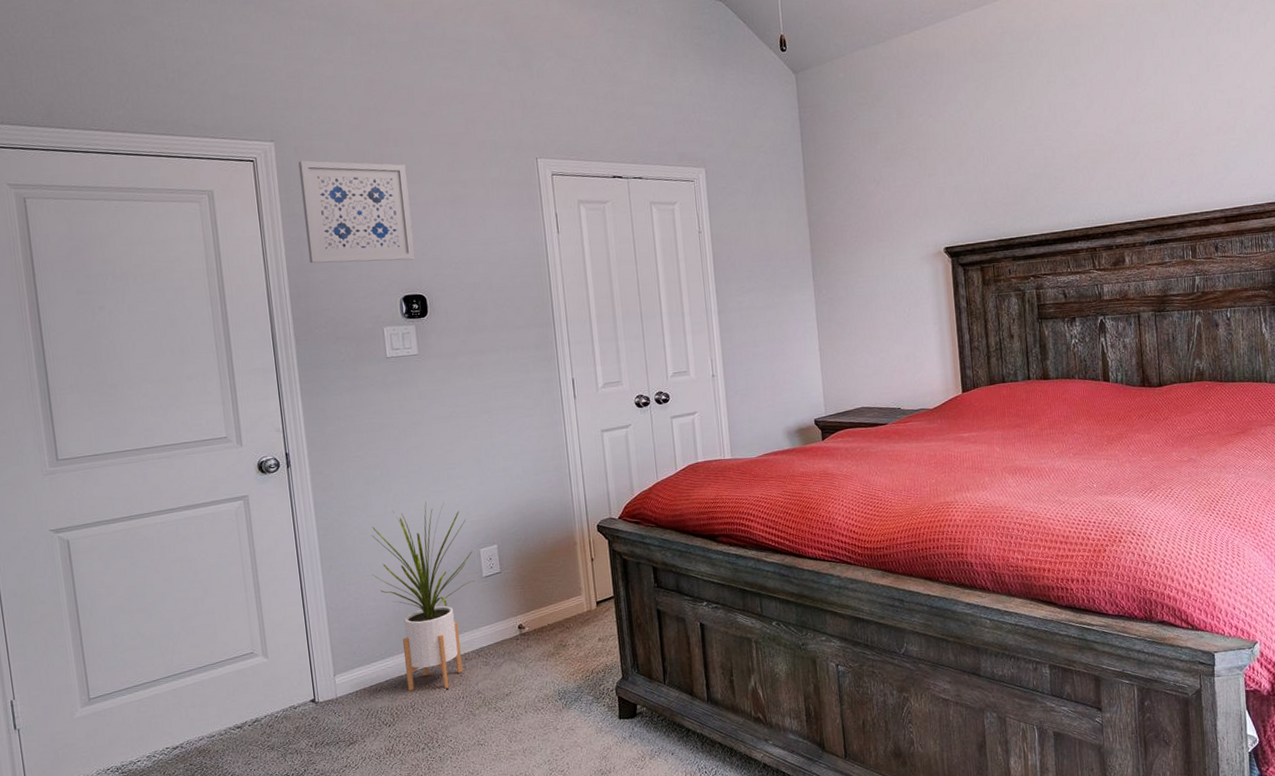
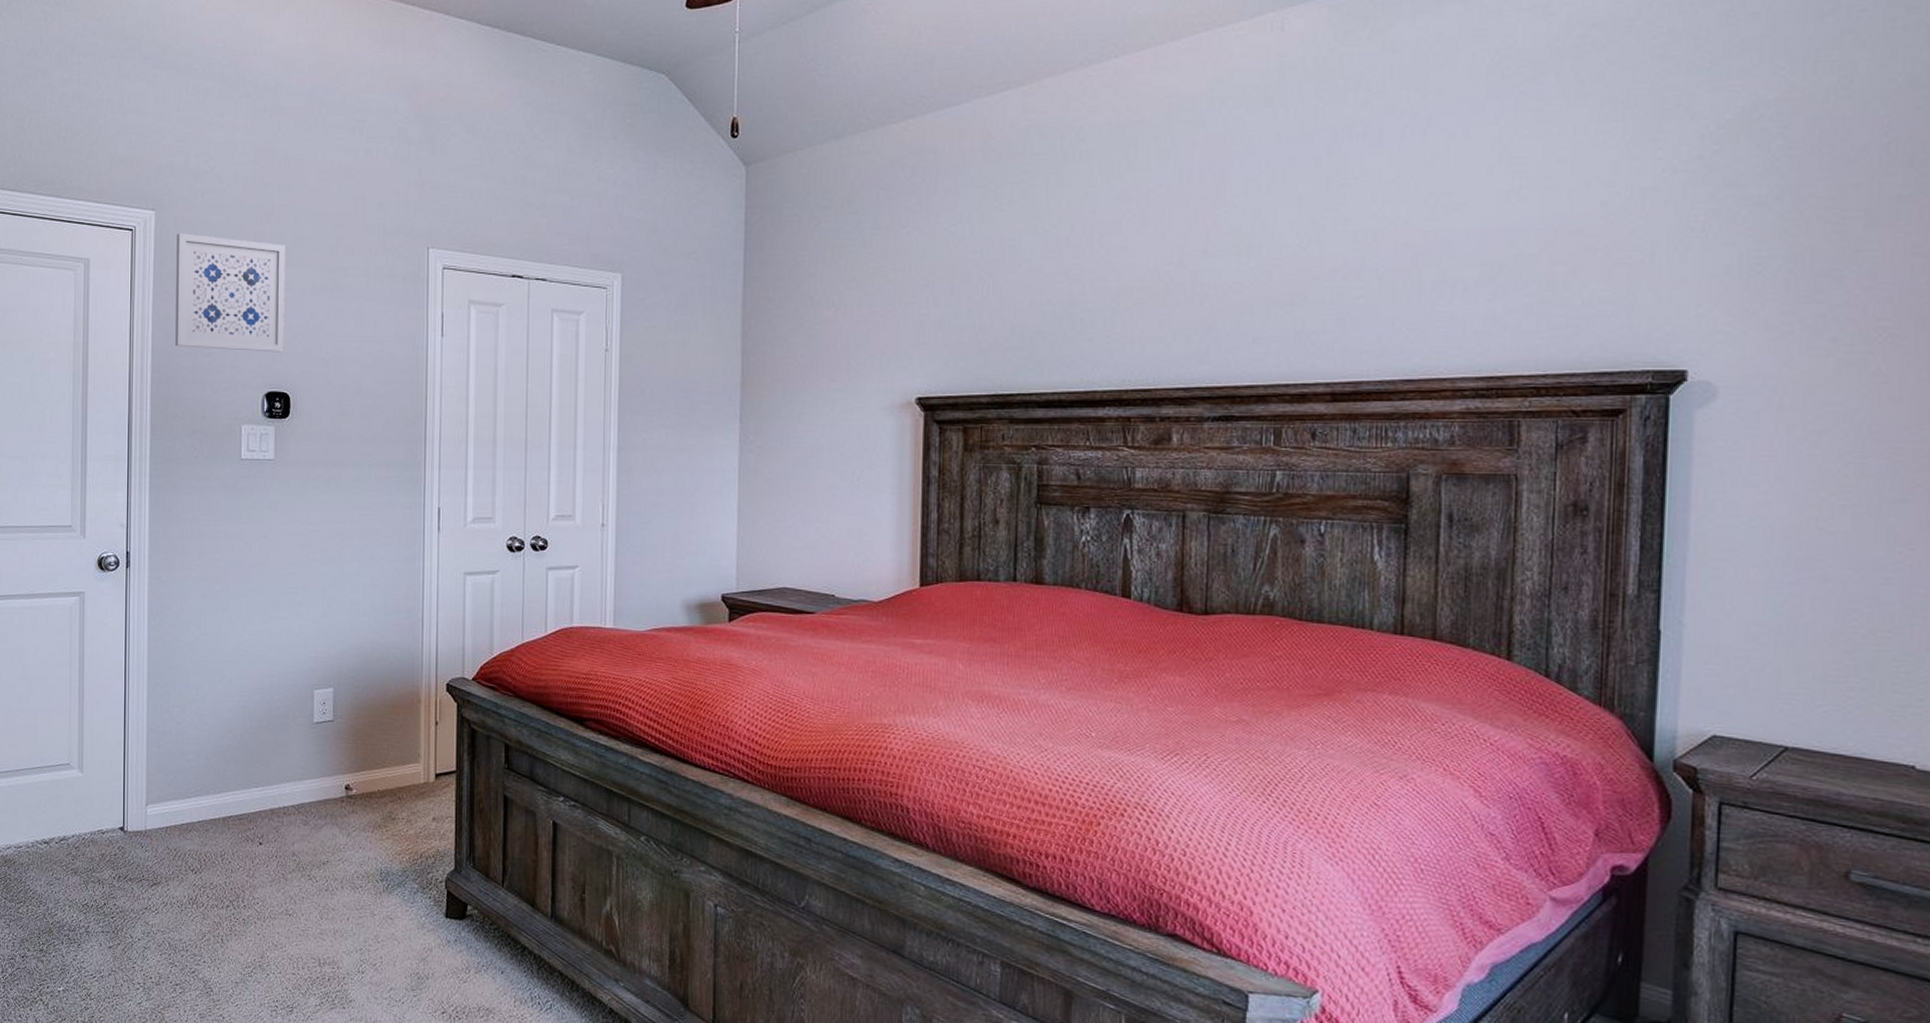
house plant: present [371,501,474,691] -> none [197,626,306,842]

